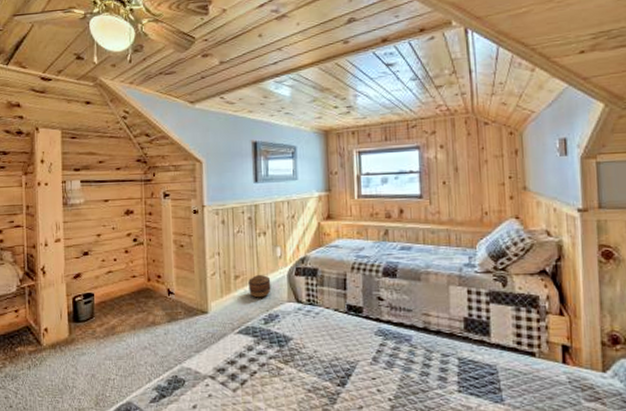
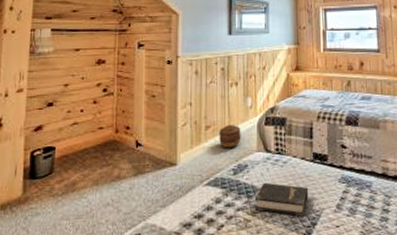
hardback book: none [286,332,343,367] -> present [254,182,309,217]

